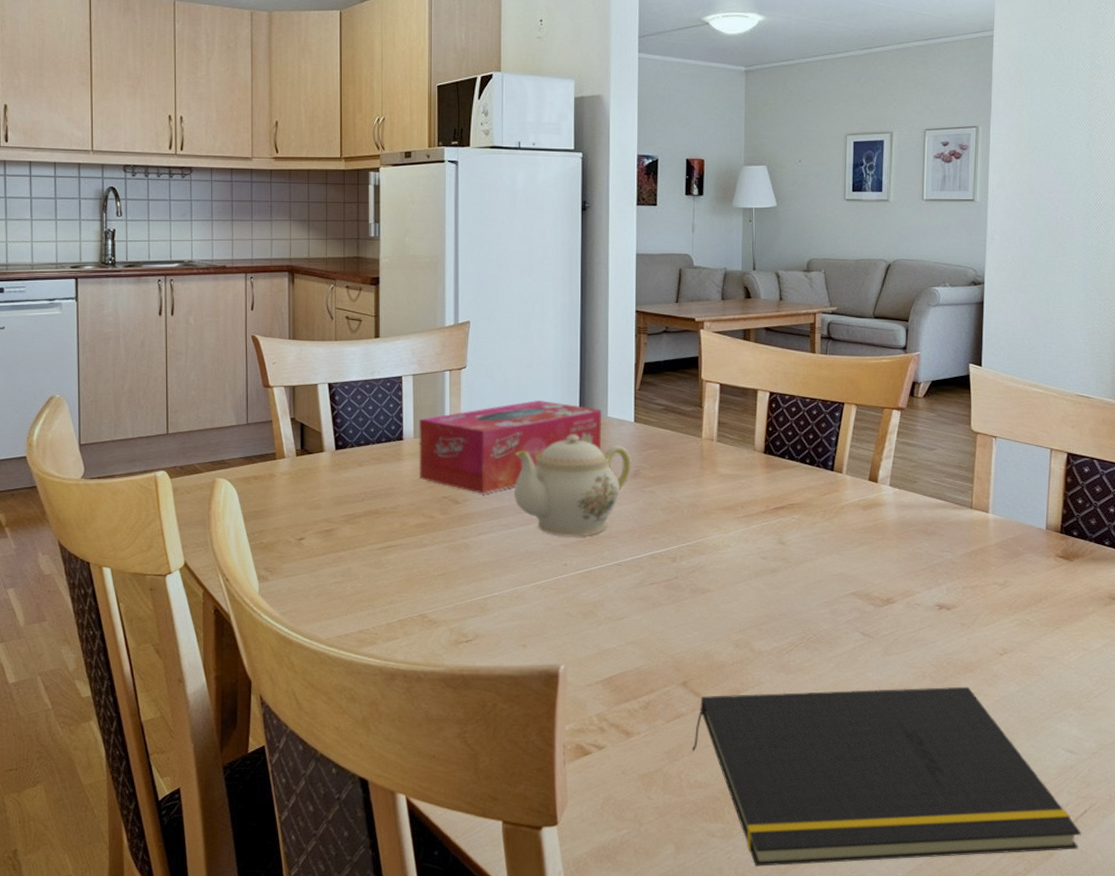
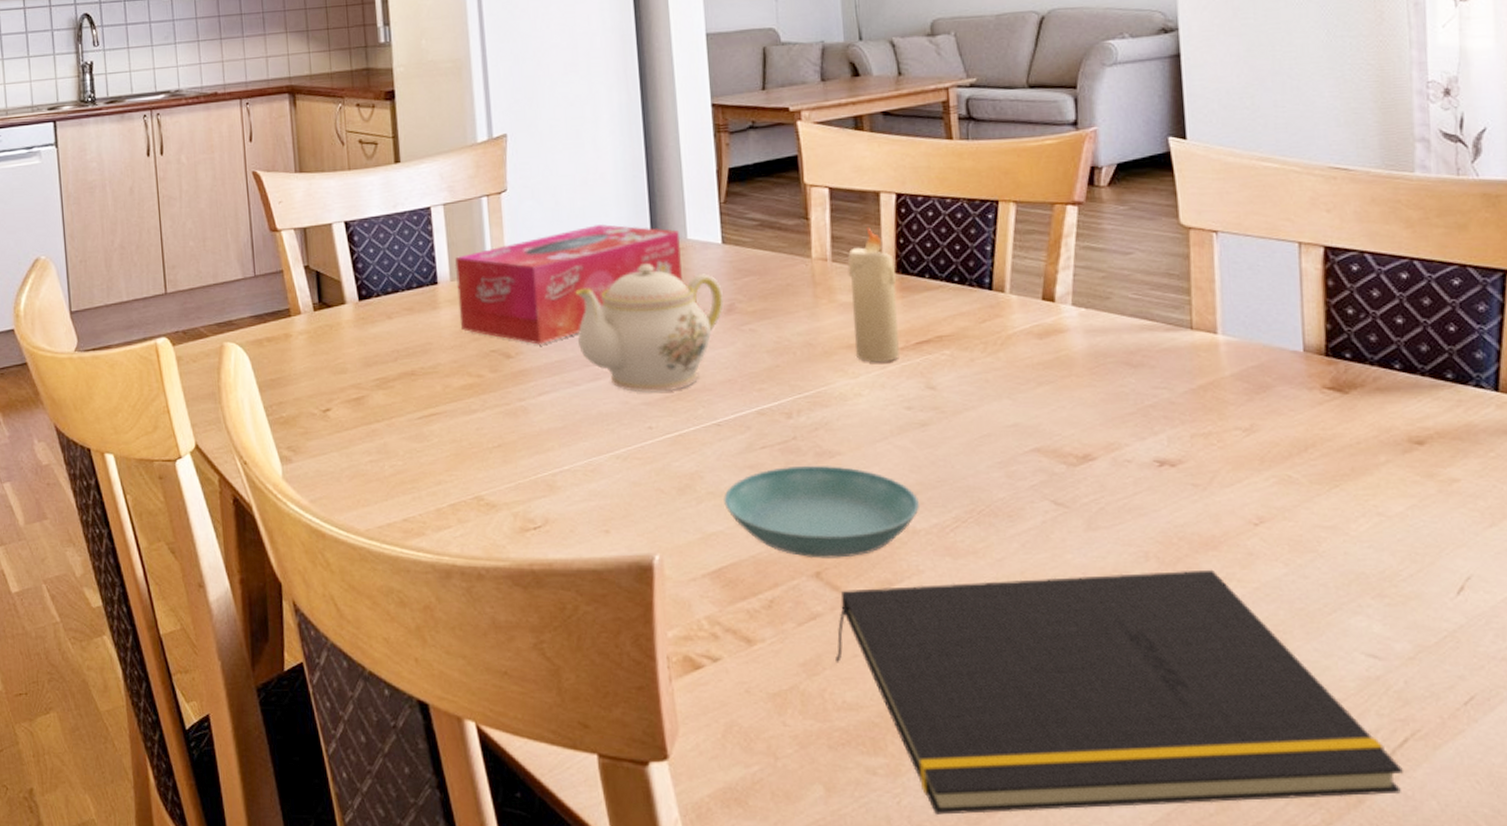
saucer: none [618,599,765,671] -> present [724,464,919,558]
candle: none [728,416,764,522] -> present [847,226,899,363]

